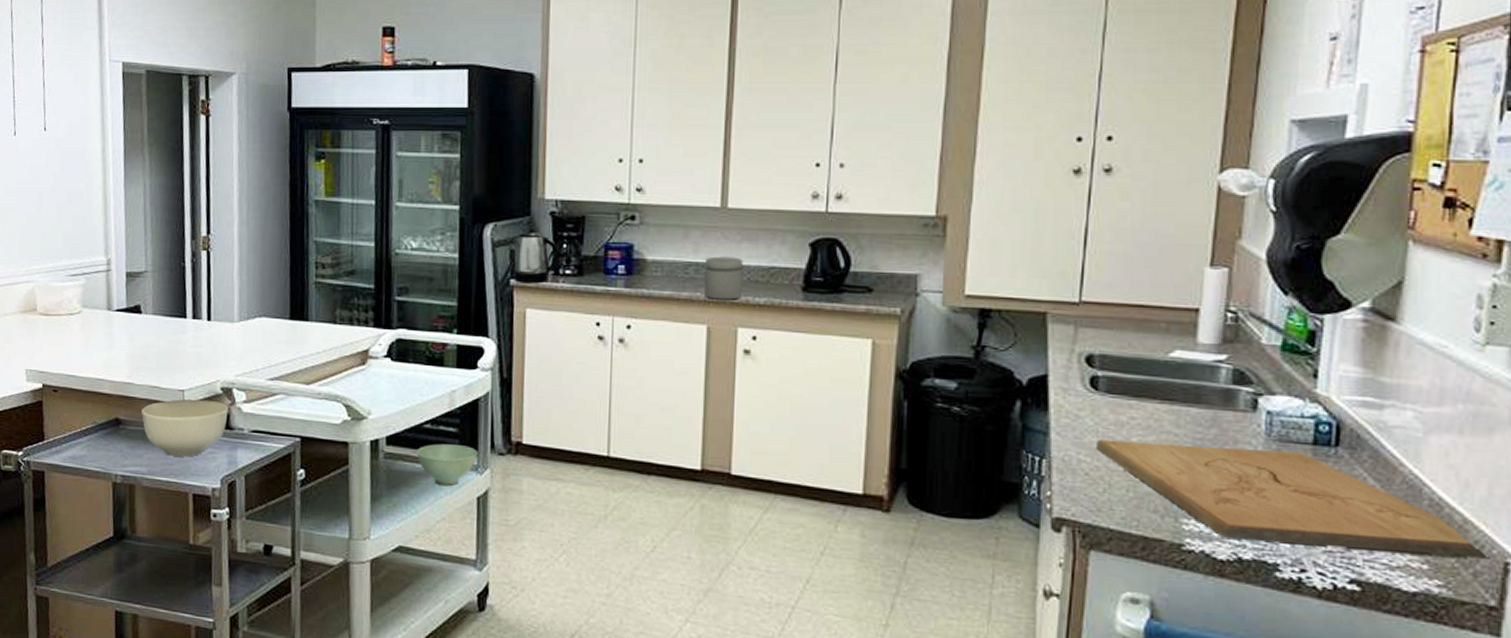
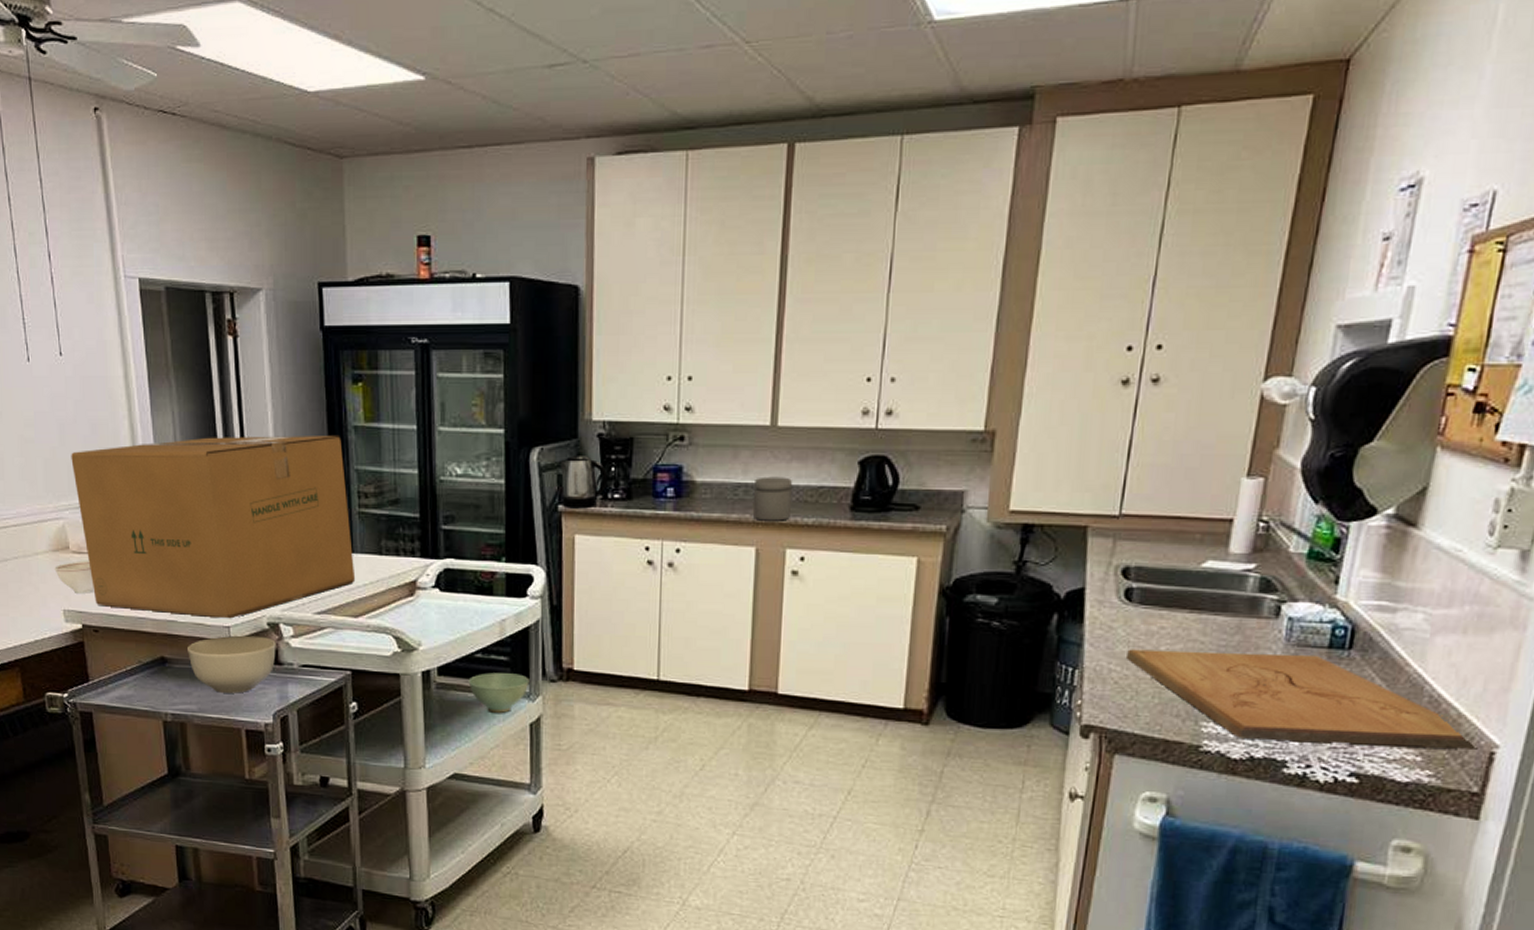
bowl: none [21,322,57,355] -> present [54,561,94,595]
box: none [46,208,309,383] -> present [71,436,356,619]

